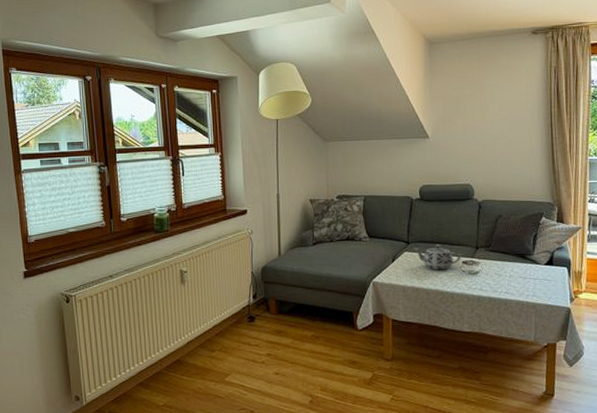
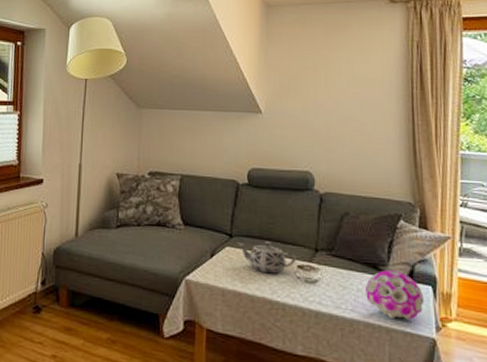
decorative ball: none [516,258,562,295] -> present [366,270,425,320]

